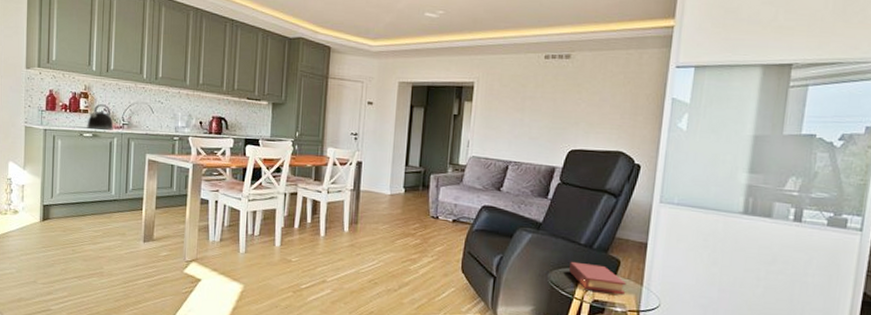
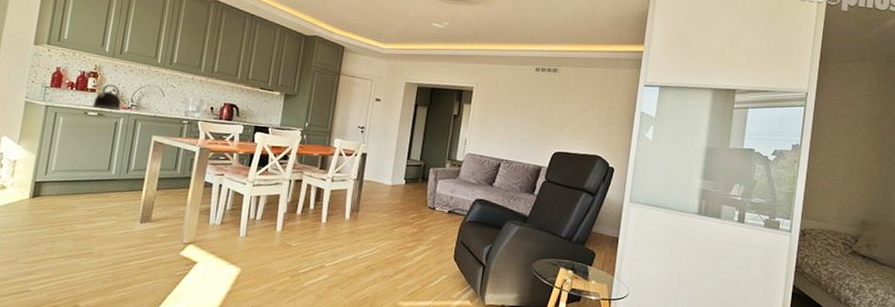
book: present [569,261,627,294] -> none [551,252,600,284]

